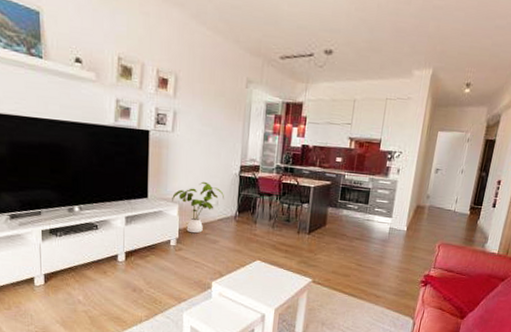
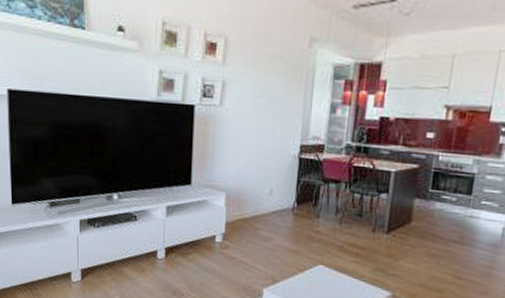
house plant: present [172,181,224,234] -> none [218,165,280,228]

